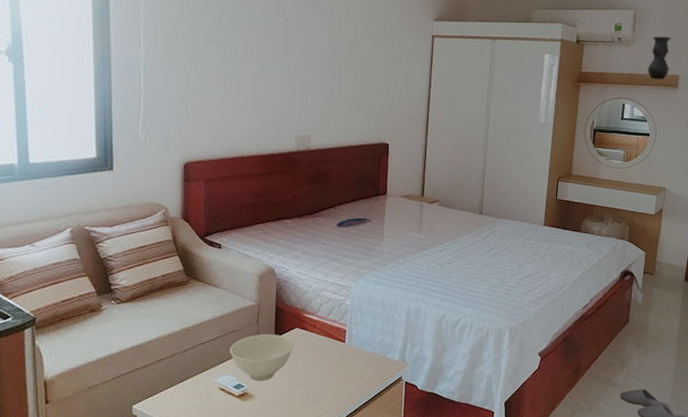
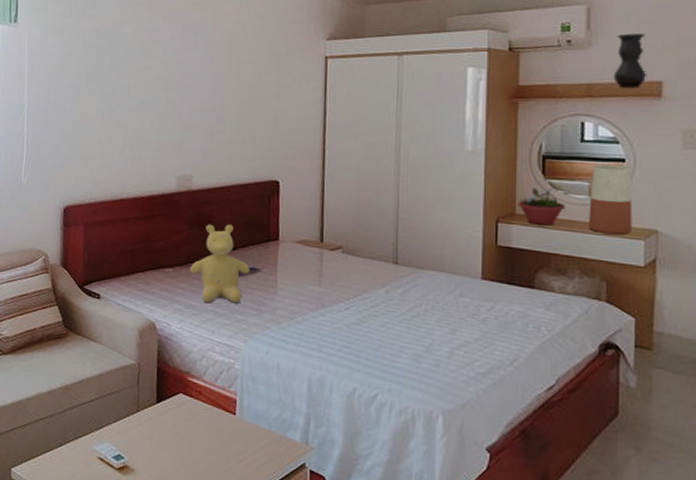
bowl: present [229,333,294,381] -> none [108,397,178,454]
teddy bear: none [307,180,361,250] -> present [189,224,250,304]
potted flower: none [573,154,607,184] -> present [517,187,565,226]
vase: none [621,137,653,191] -> present [589,164,632,235]

